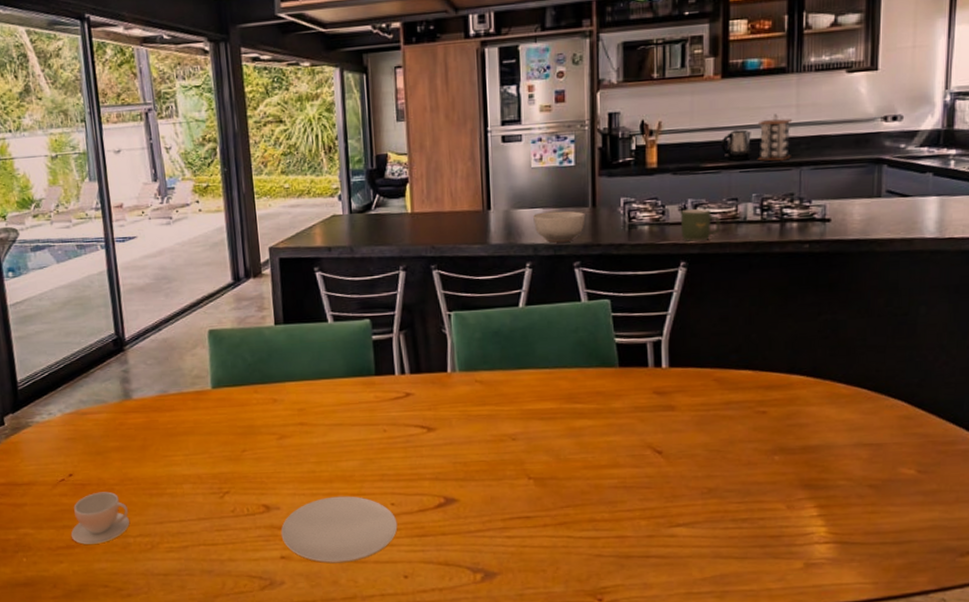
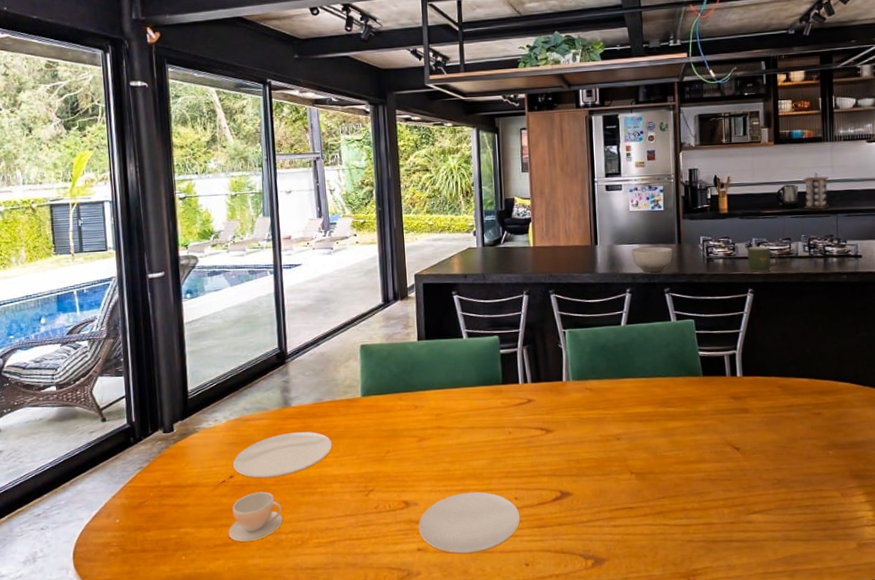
plate: none [71,426,181,478] -> present [232,431,333,479]

